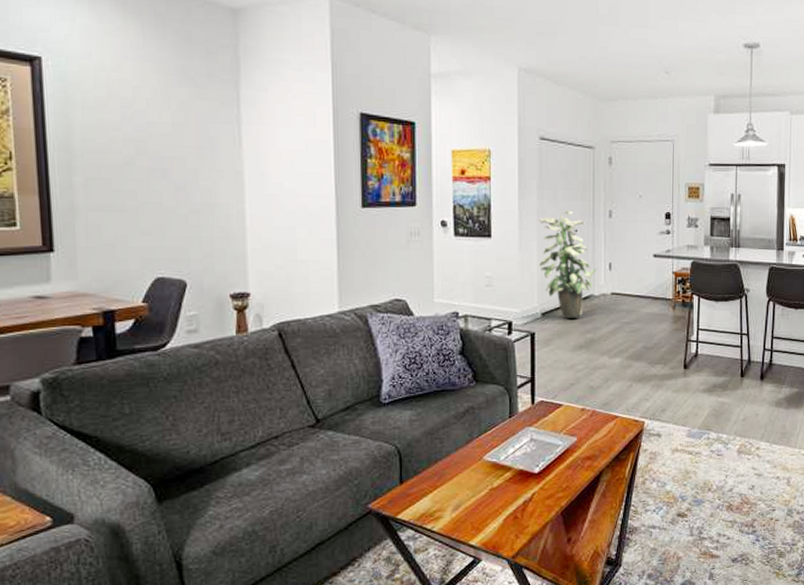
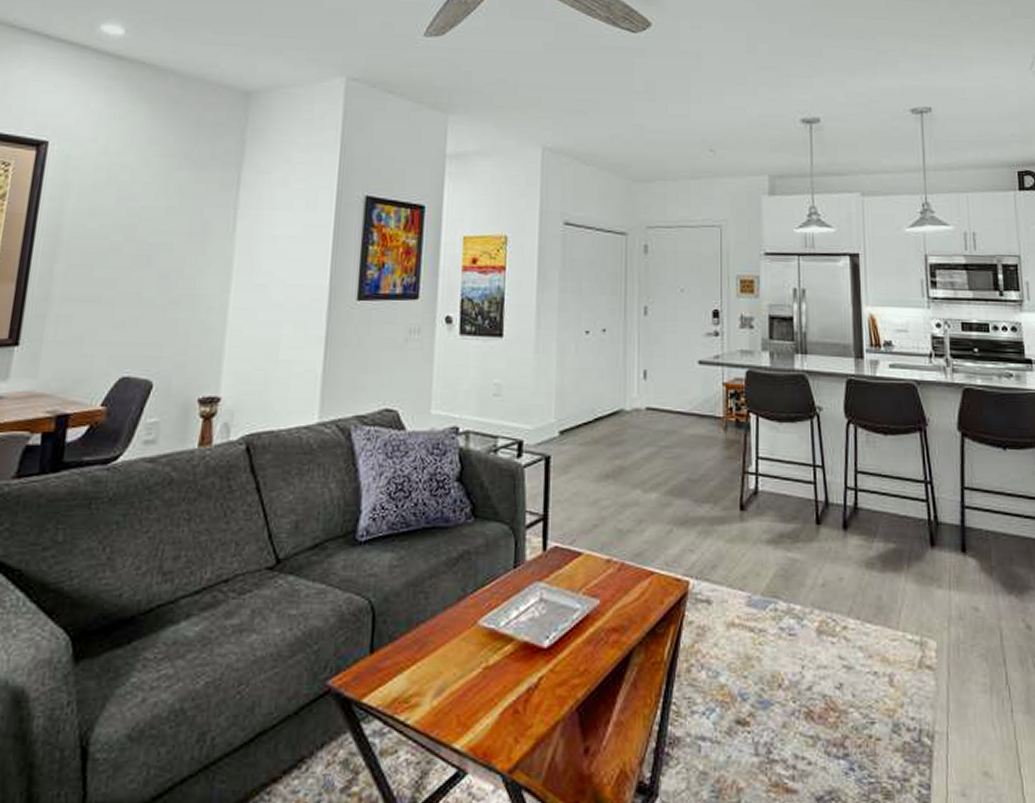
indoor plant: present [538,211,597,318] -> none [557,307,629,439]

